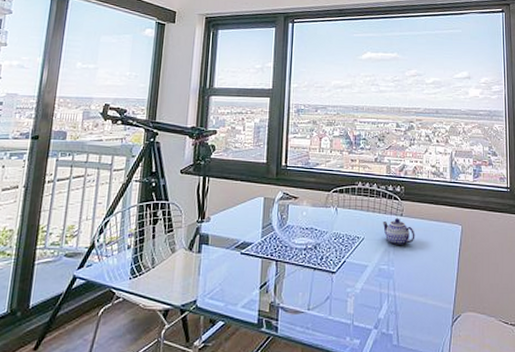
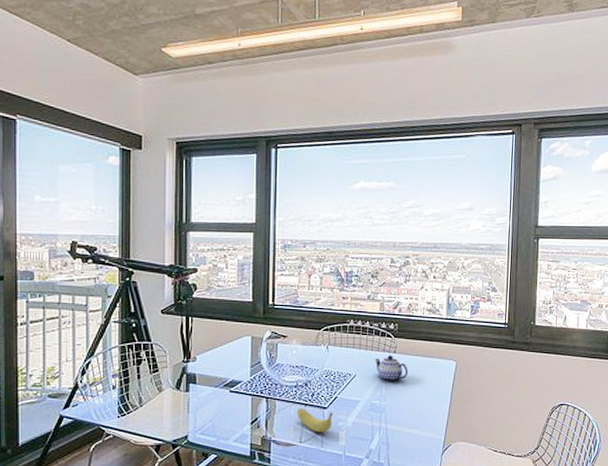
fruit: none [305,273,341,300] -> present [296,408,333,433]

